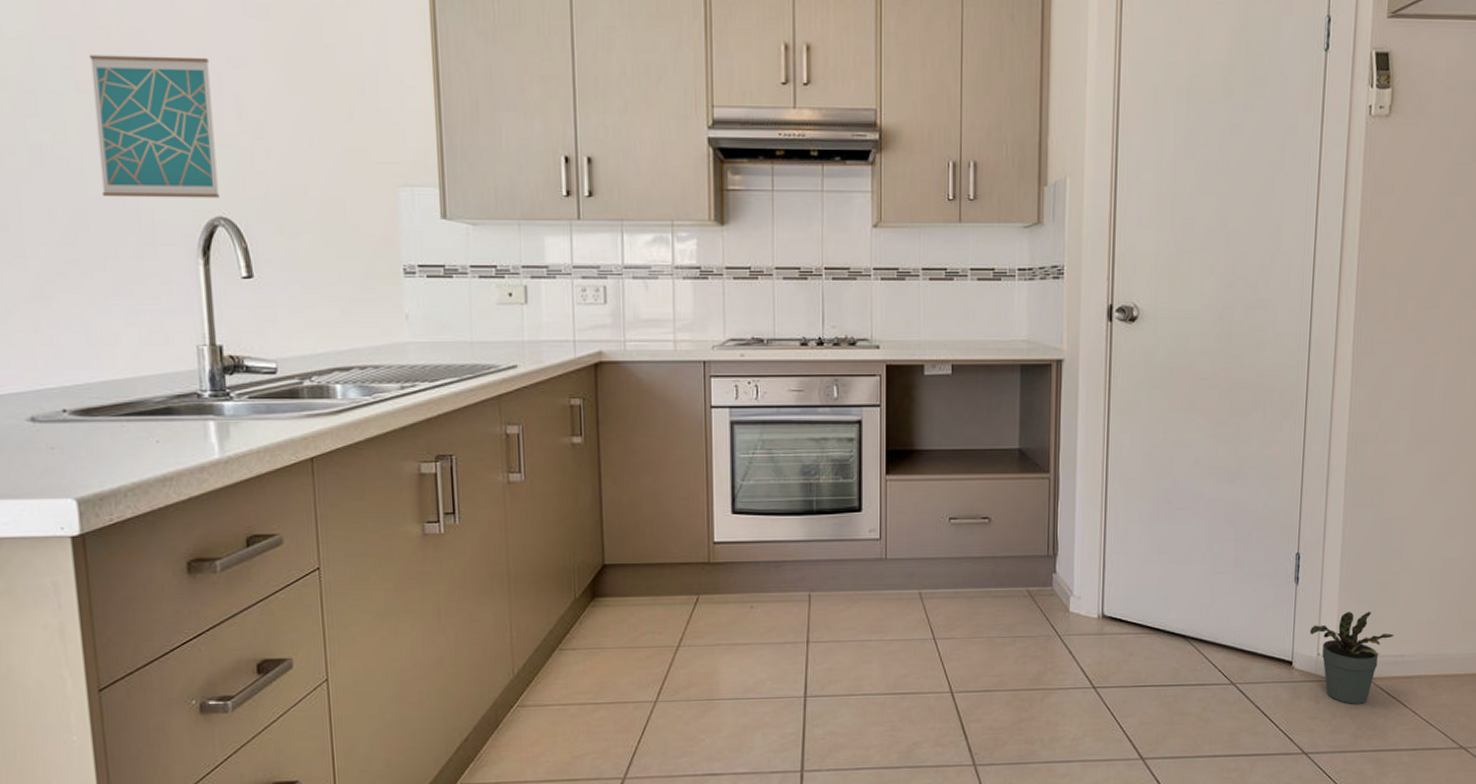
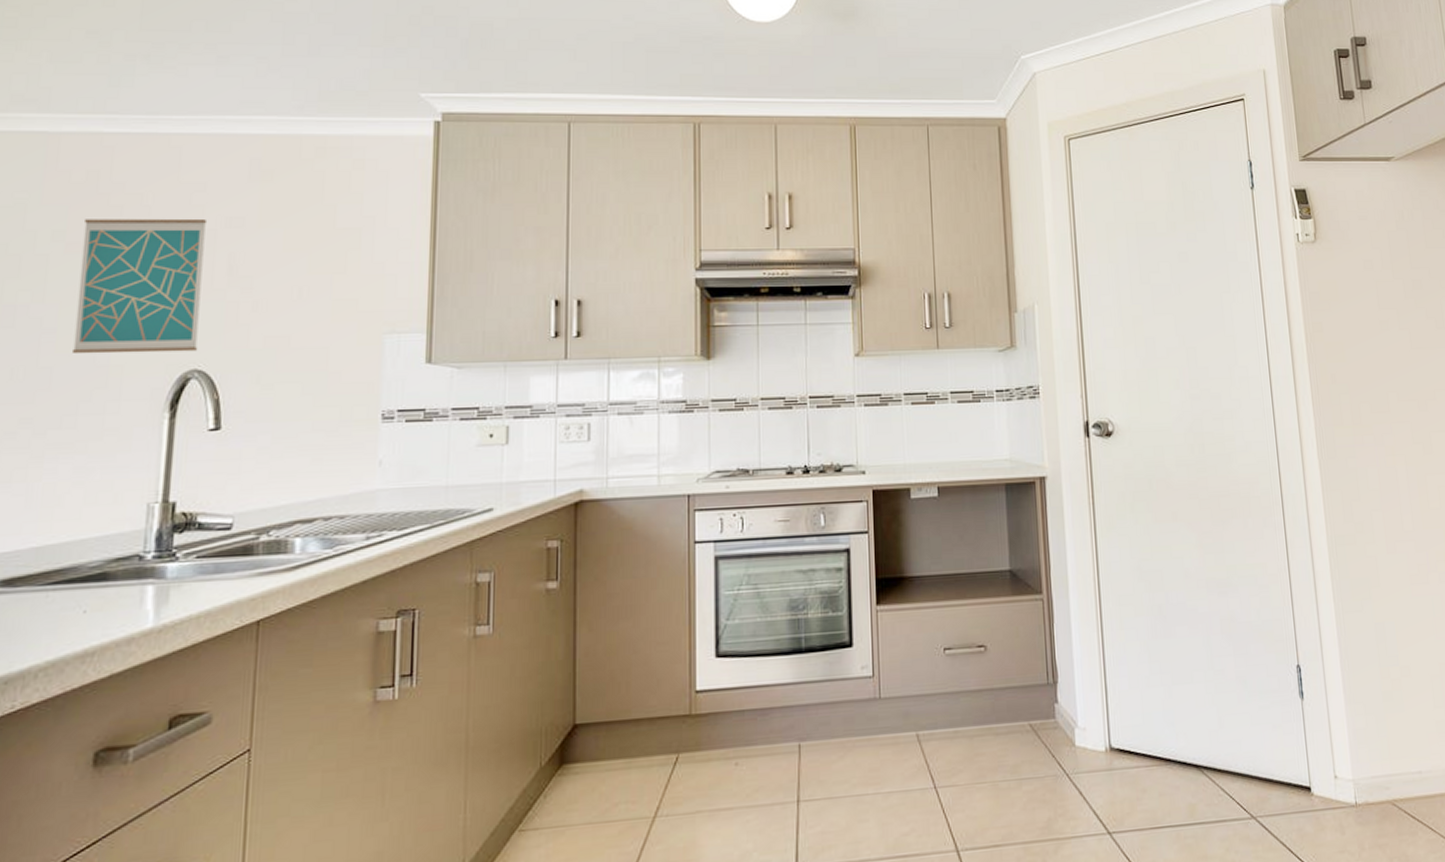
potted plant: present [1310,611,1394,704] -> none [1323,725,1408,833]

